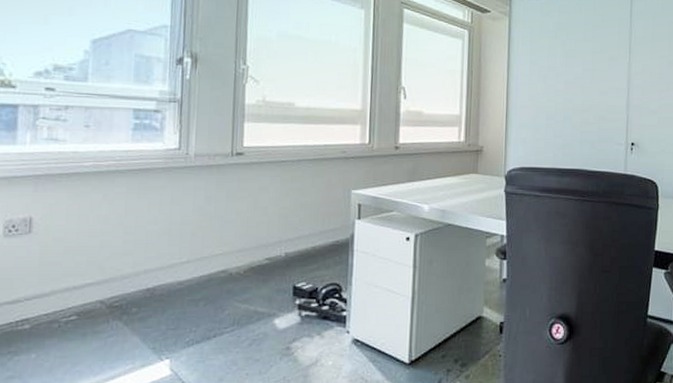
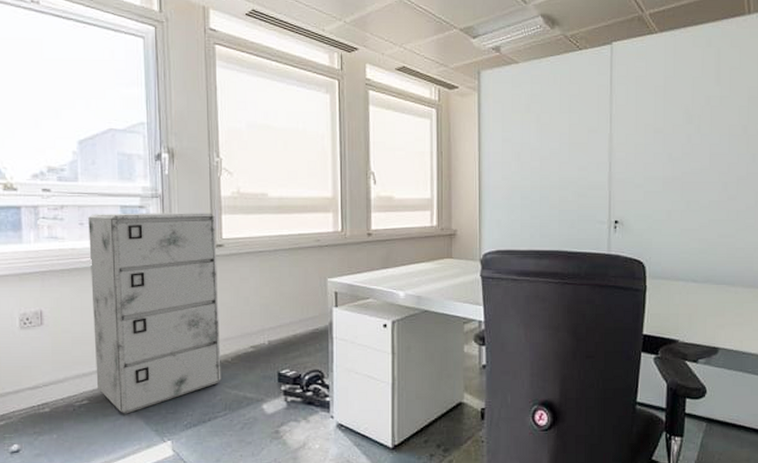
filing cabinet: none [89,116,237,331] -> present [88,213,221,414]

